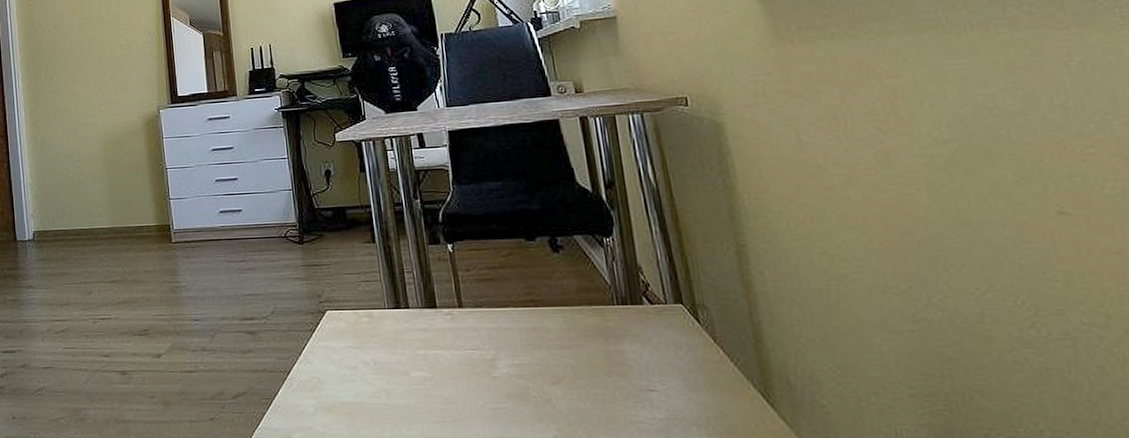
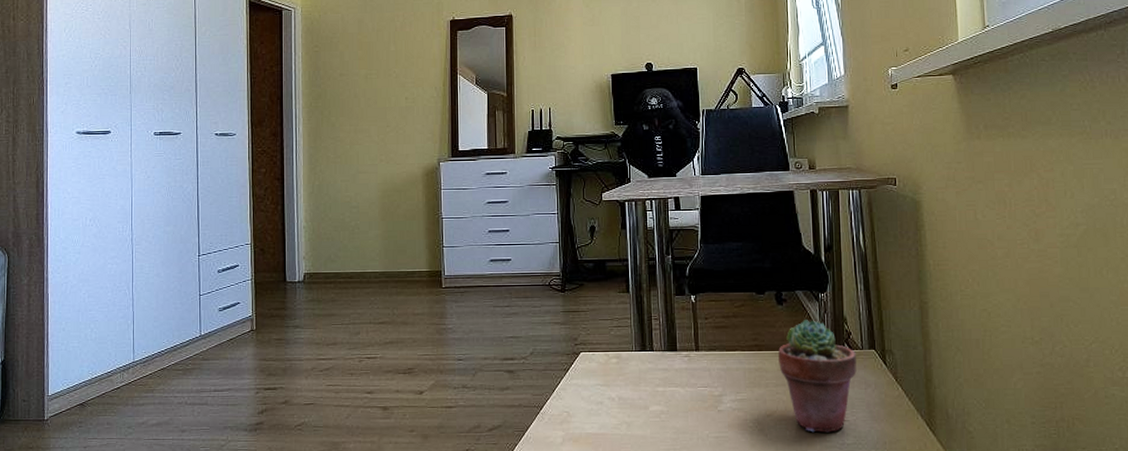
potted succulent: none [559,268,662,405] -> present [778,319,857,433]

